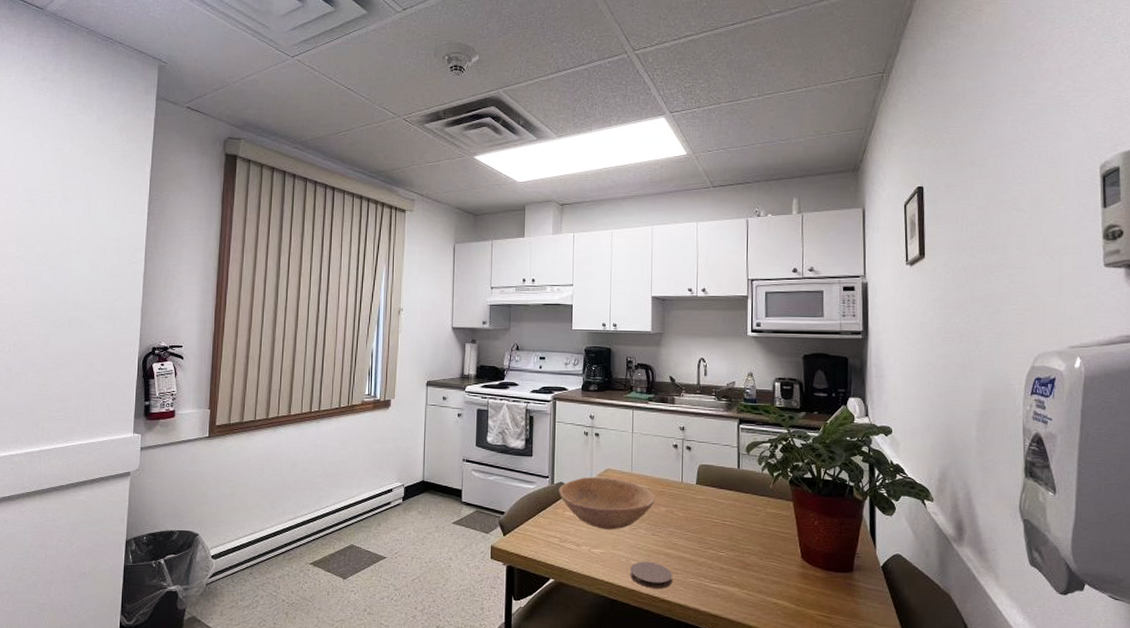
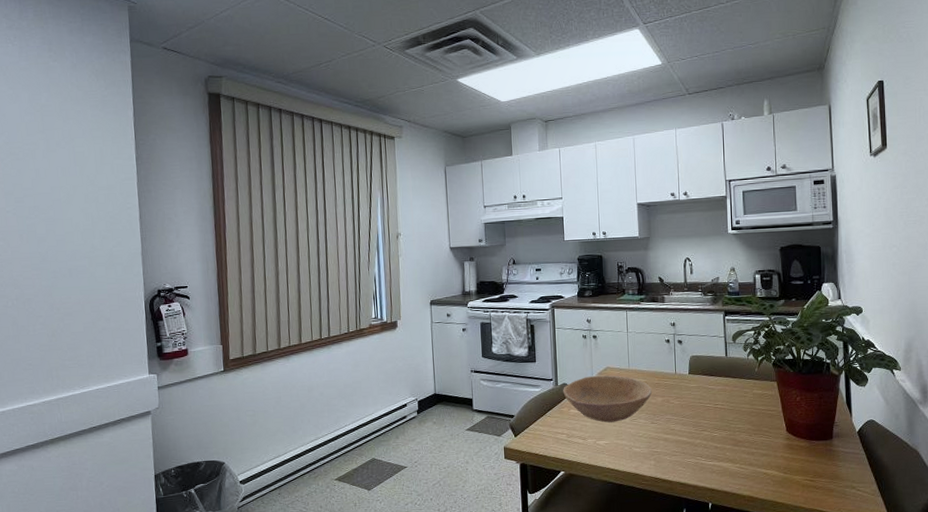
coaster: present [630,561,672,589] -> none [633,447,672,472]

